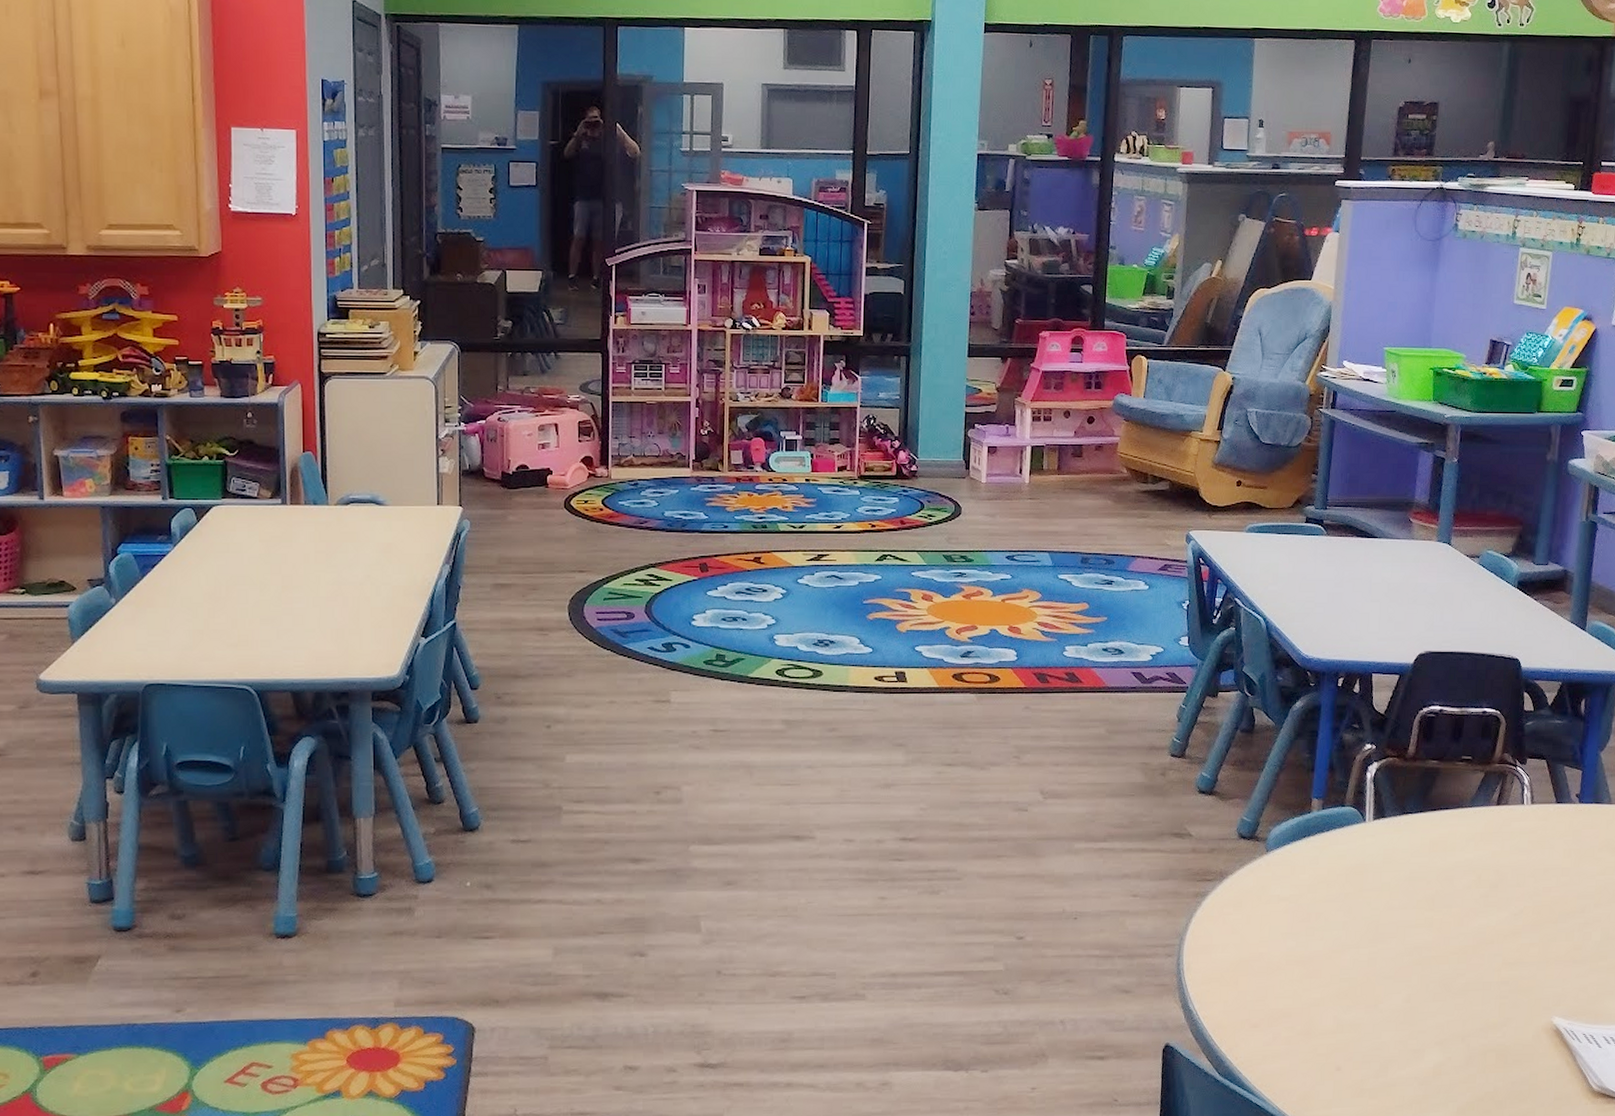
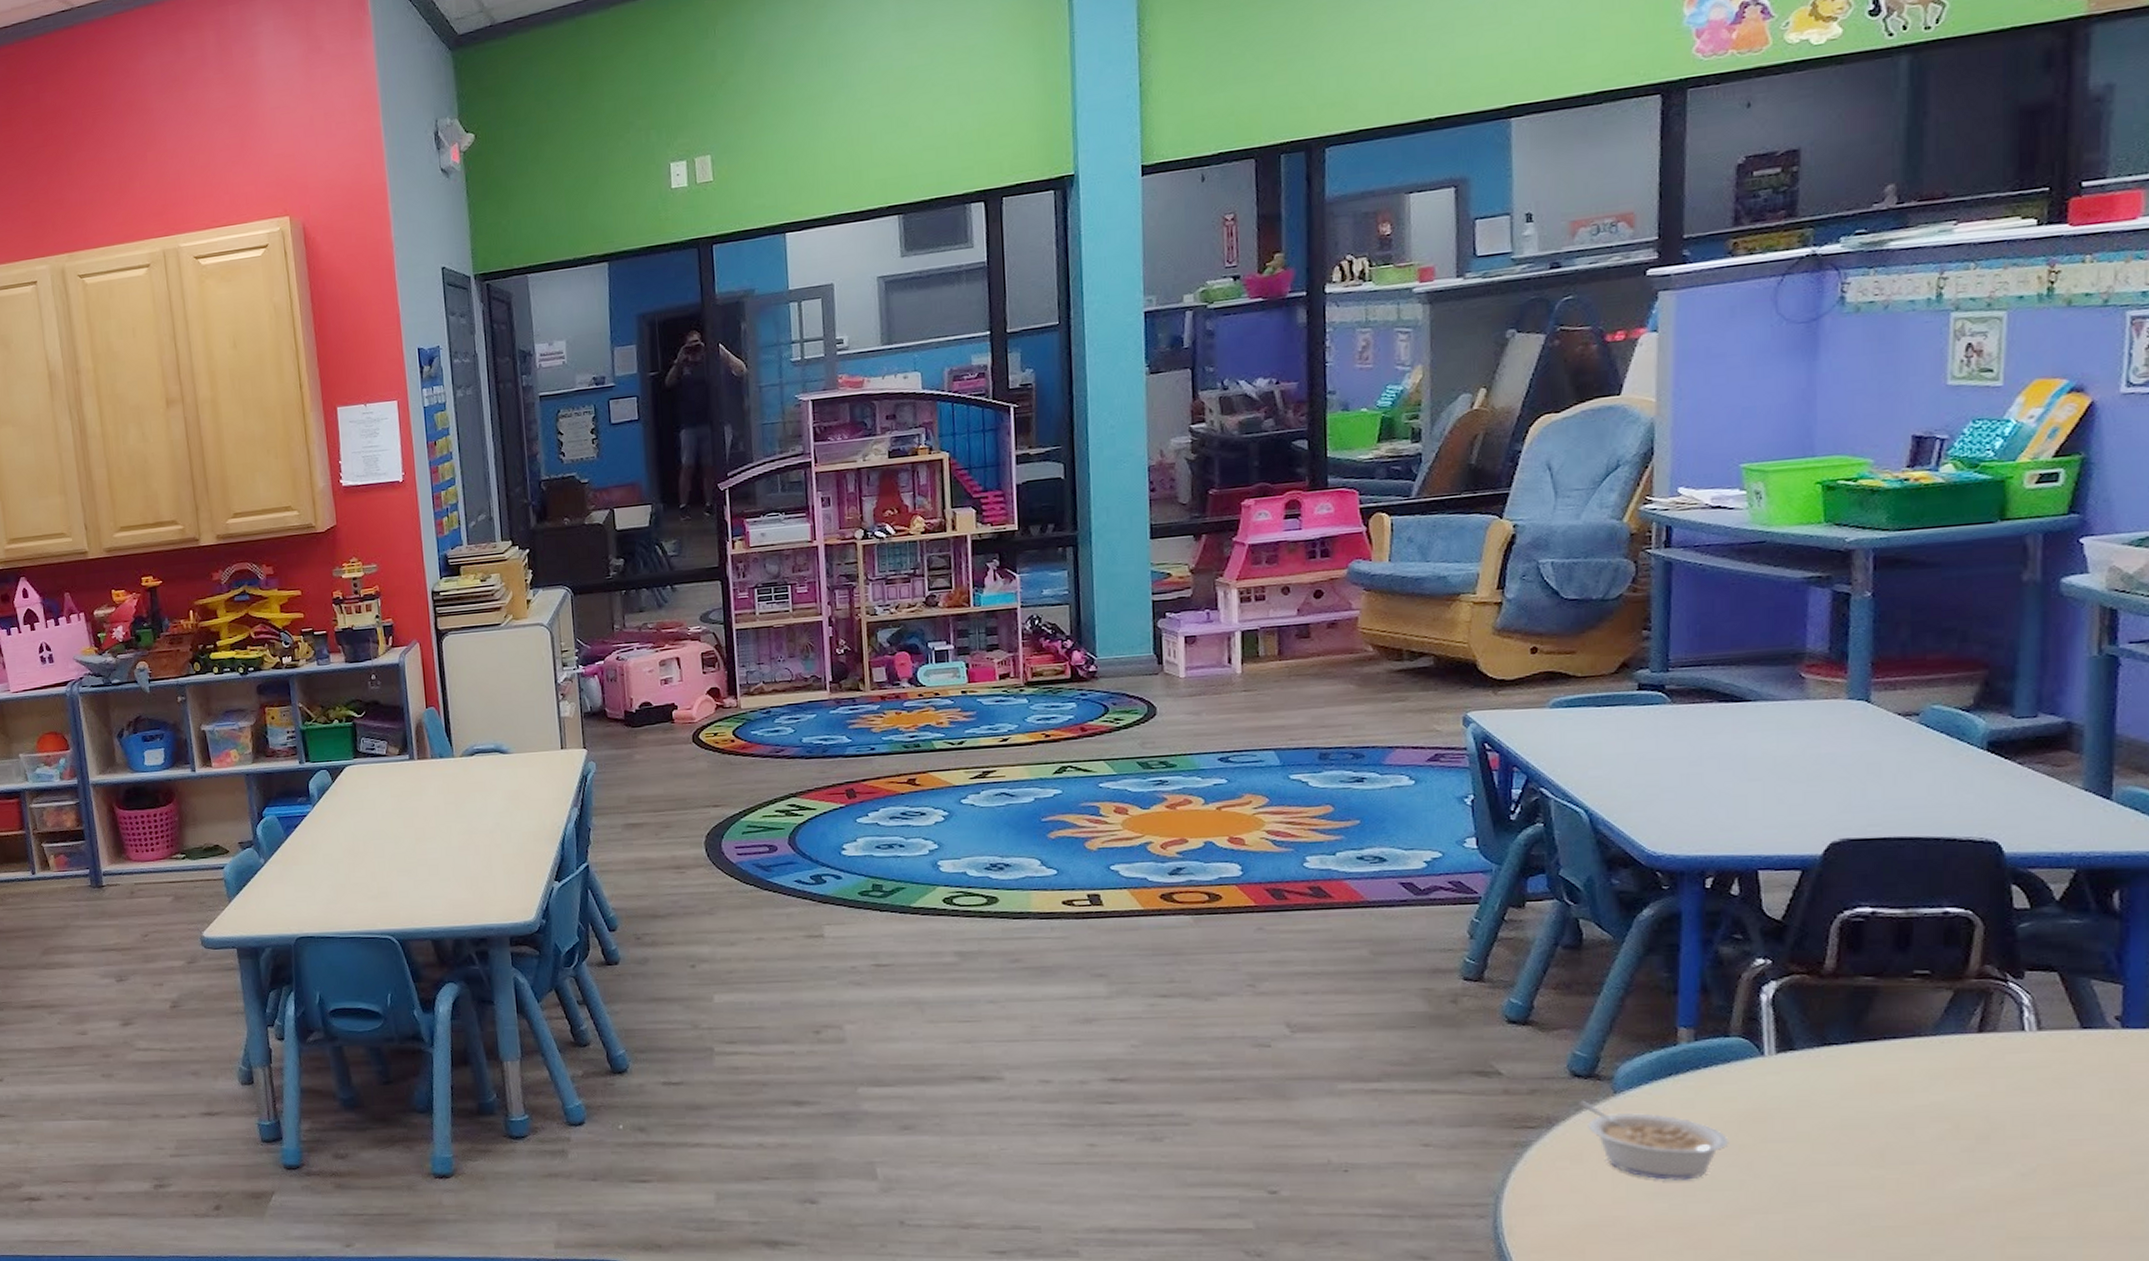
legume: none [1242,858,1339,923] -> present [1578,1101,1729,1180]

